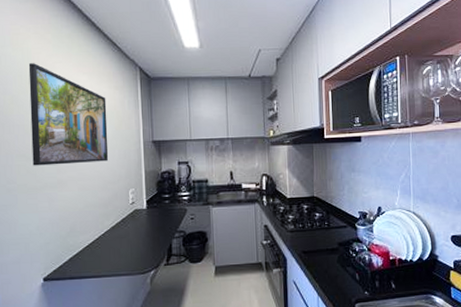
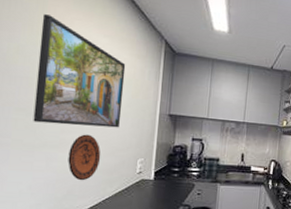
decorative plate: none [66,171,96,217] -> present [68,134,101,181]

